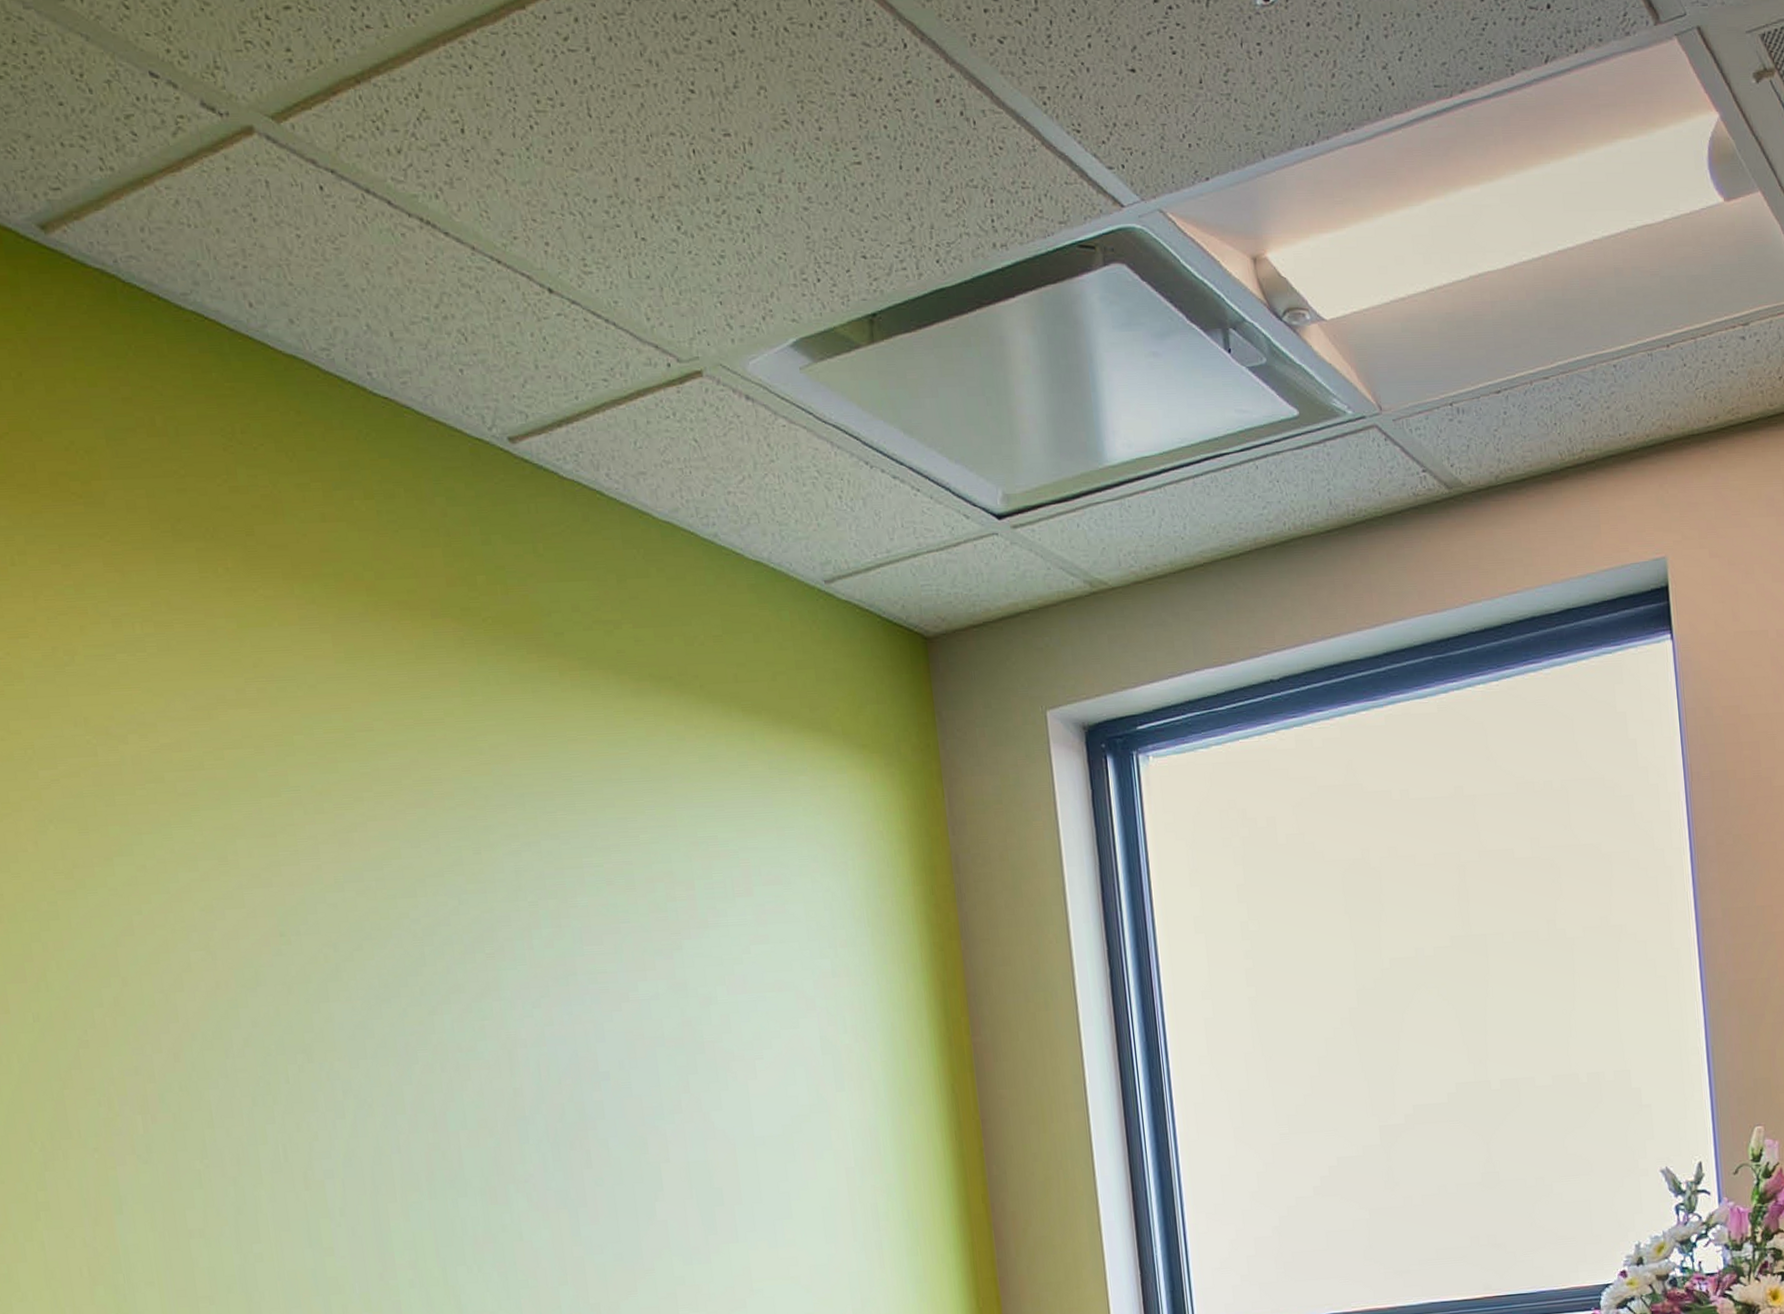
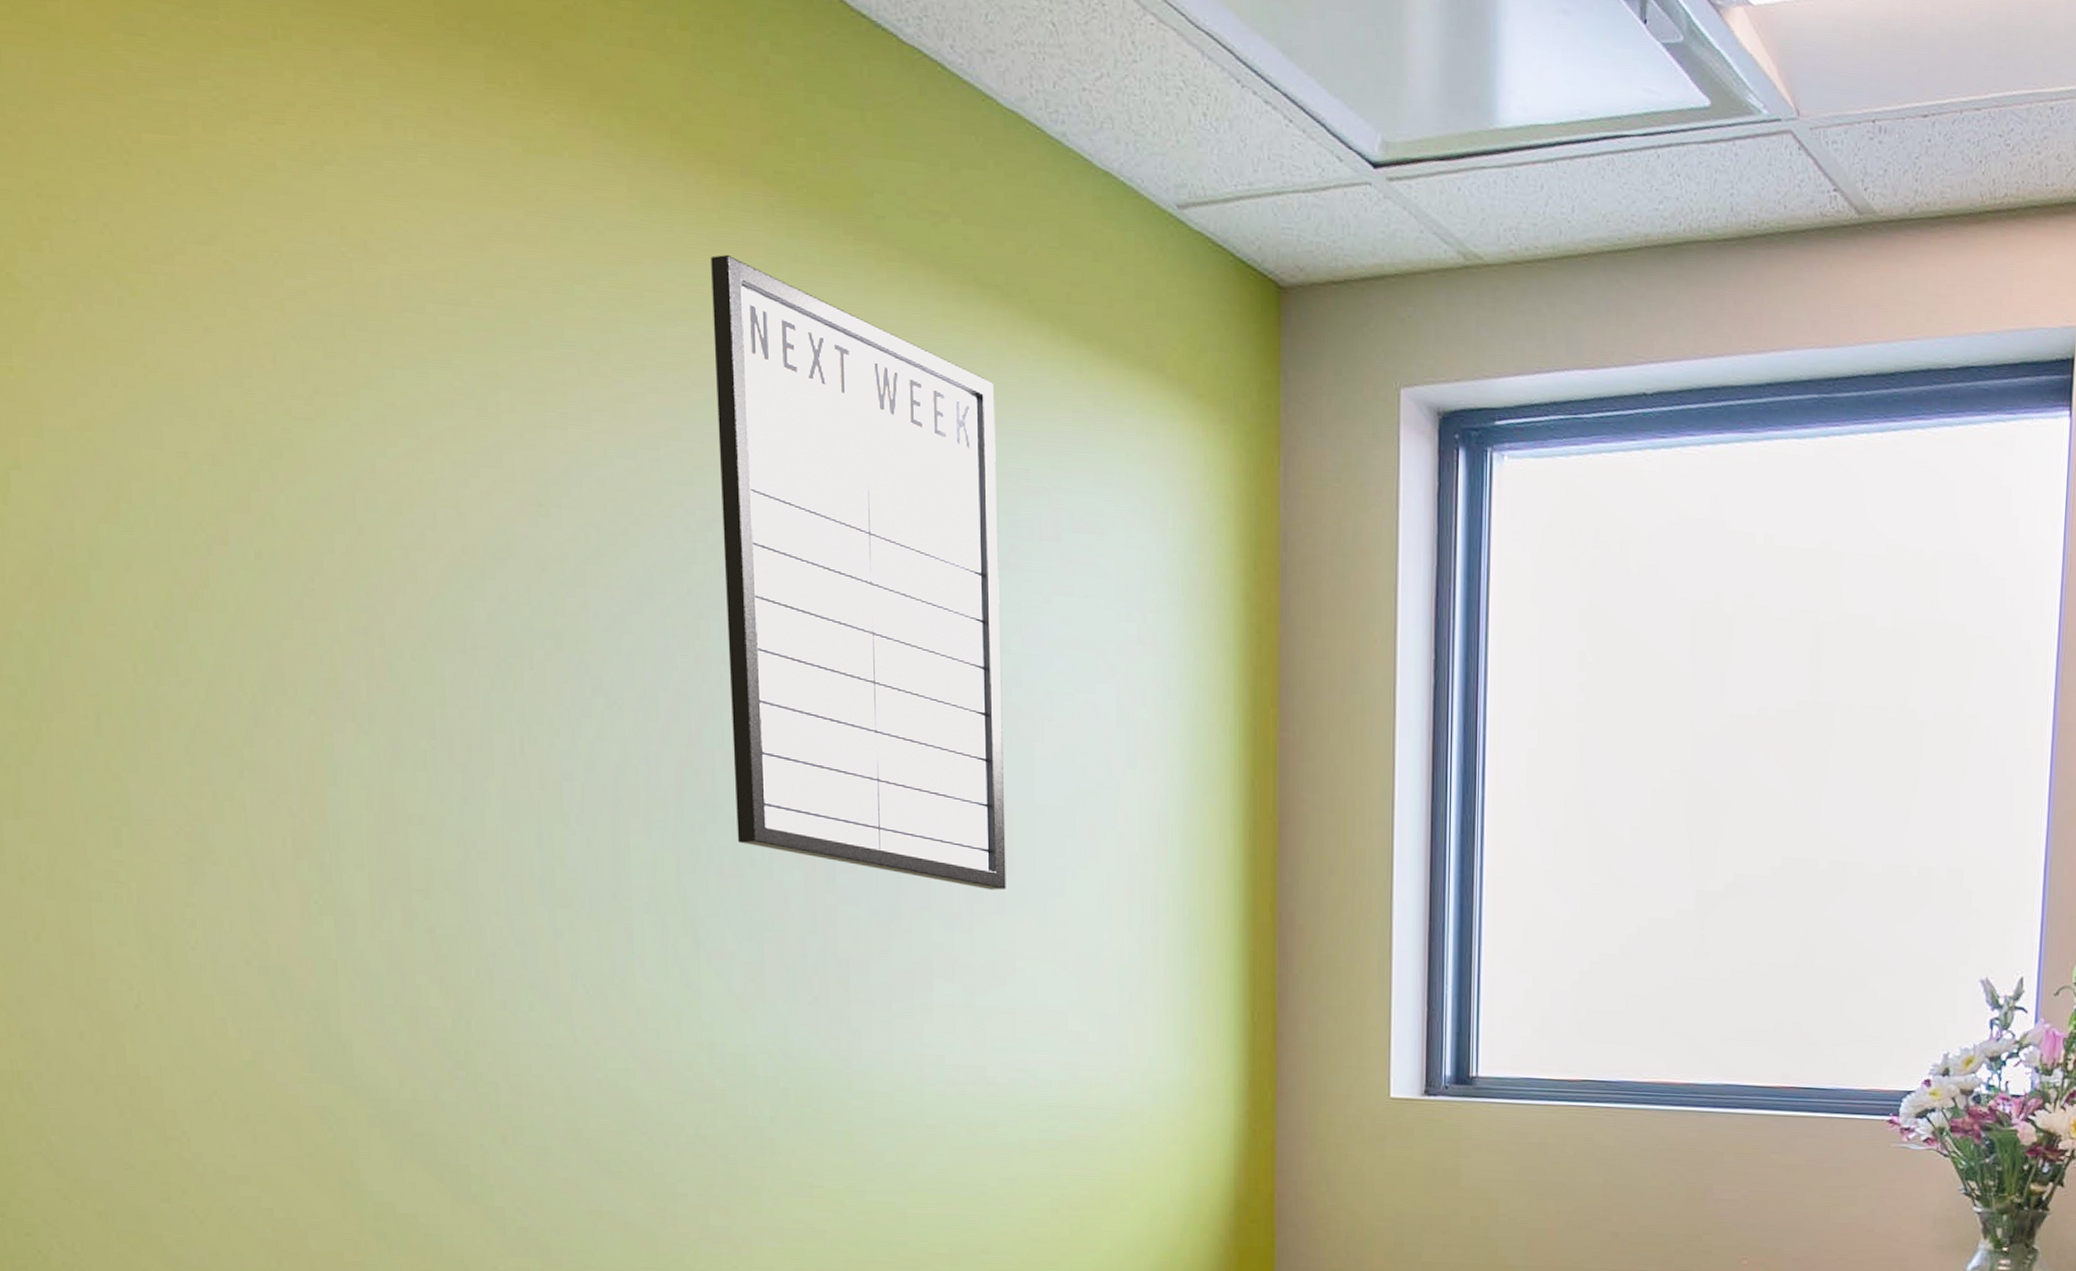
writing board: none [412,688,737,1222] -> present [711,254,1006,890]

